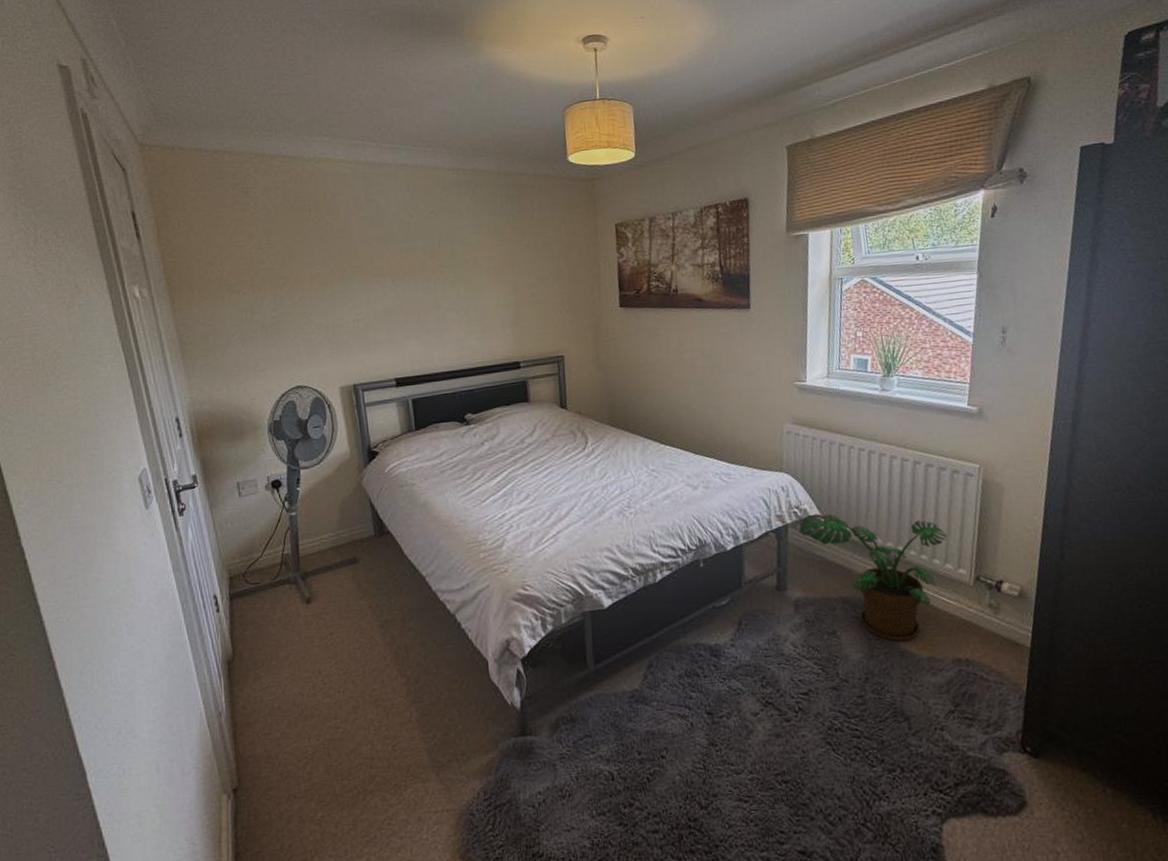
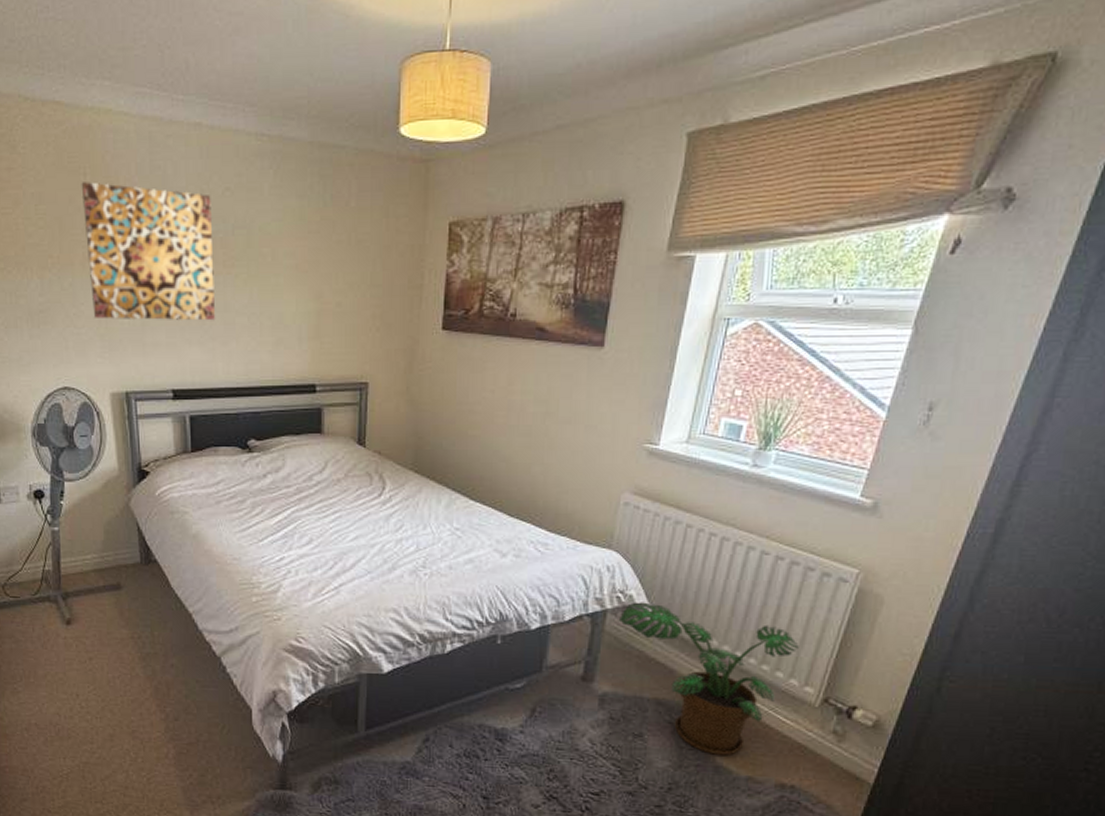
wall art: none [307,215,429,325] -> present [81,182,216,321]

